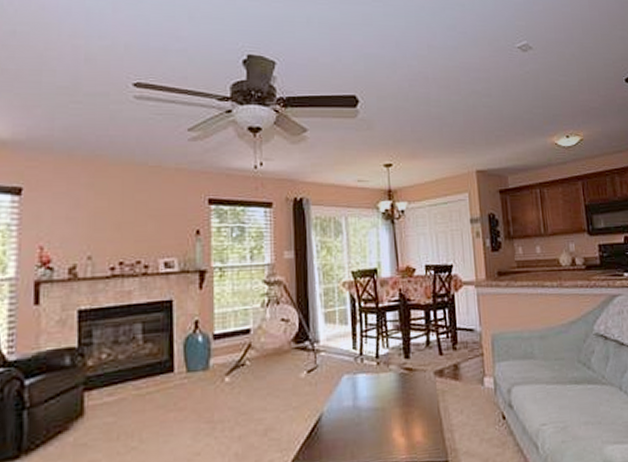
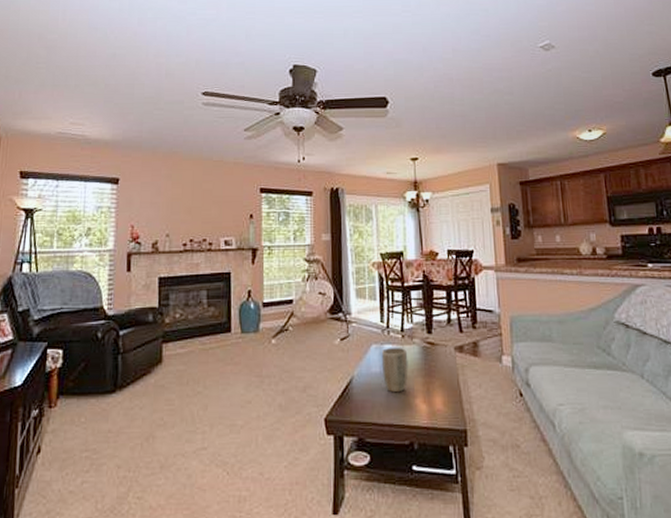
plant pot: none [354,375,385,428] -> present [381,347,408,393]

